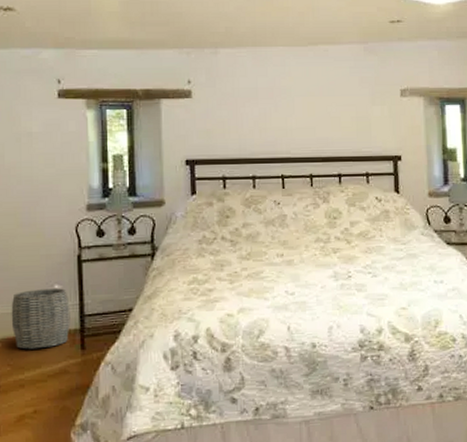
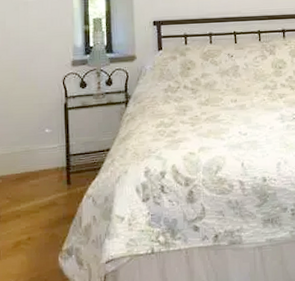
woven basket: present [11,288,70,350] -> none [10,132,58,185]

